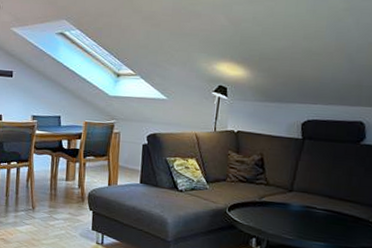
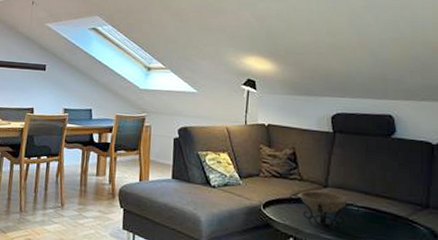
decorative bowl: none [254,194,323,230] -> present [289,190,360,229]

